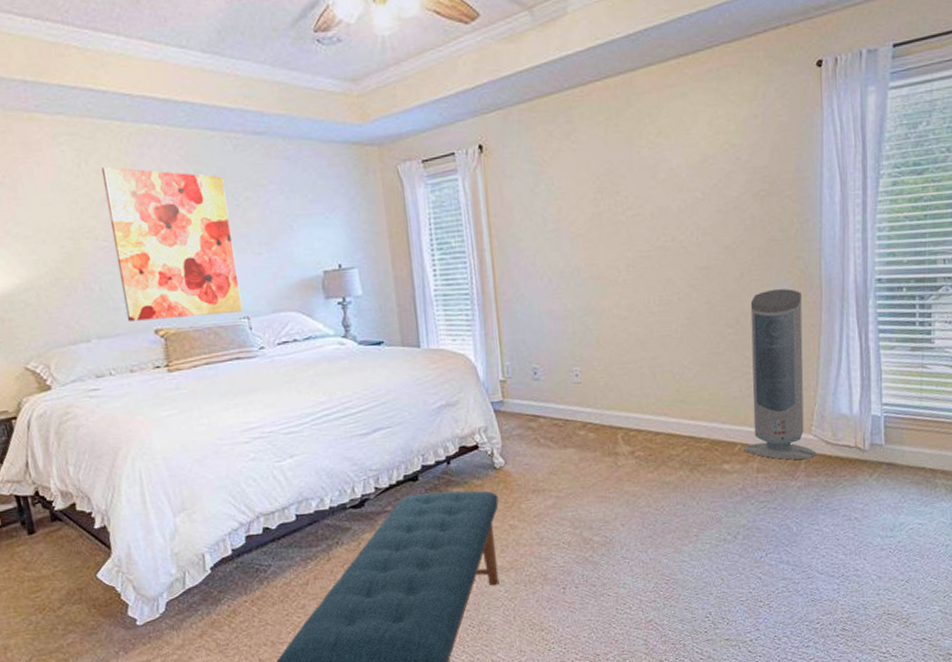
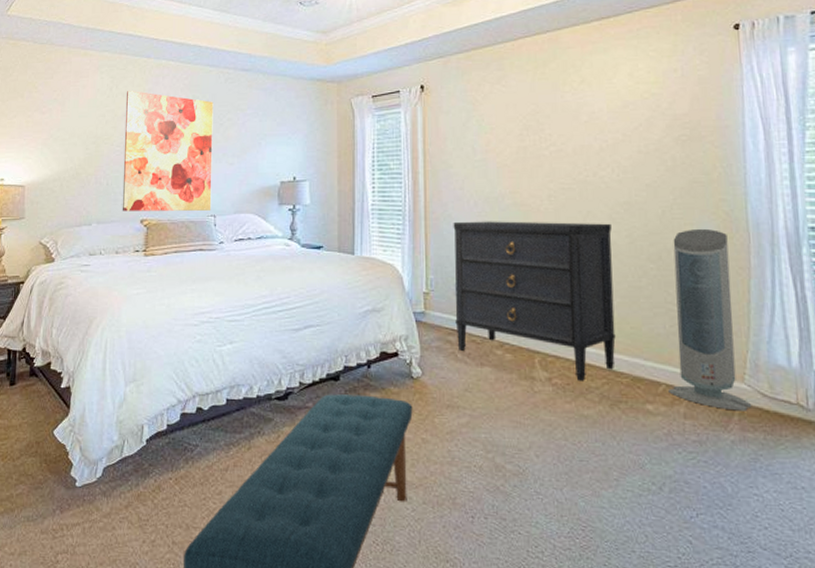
dresser: none [526,290,695,452] -> present [453,221,616,383]

